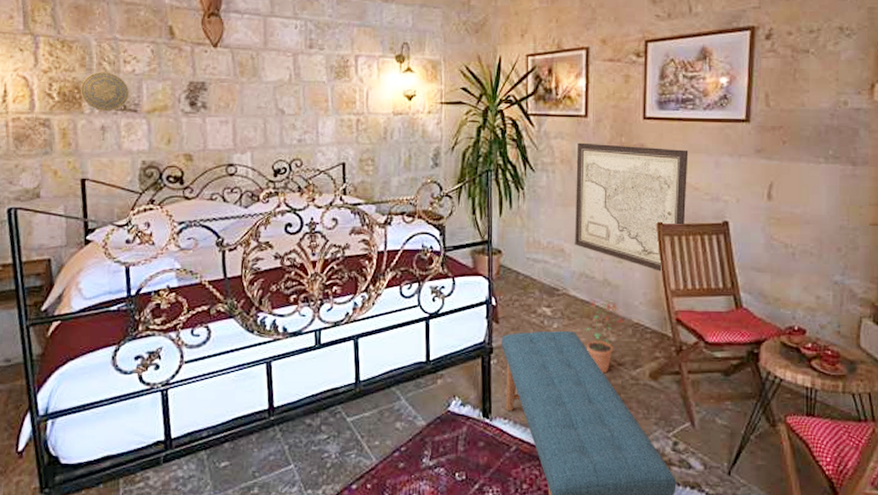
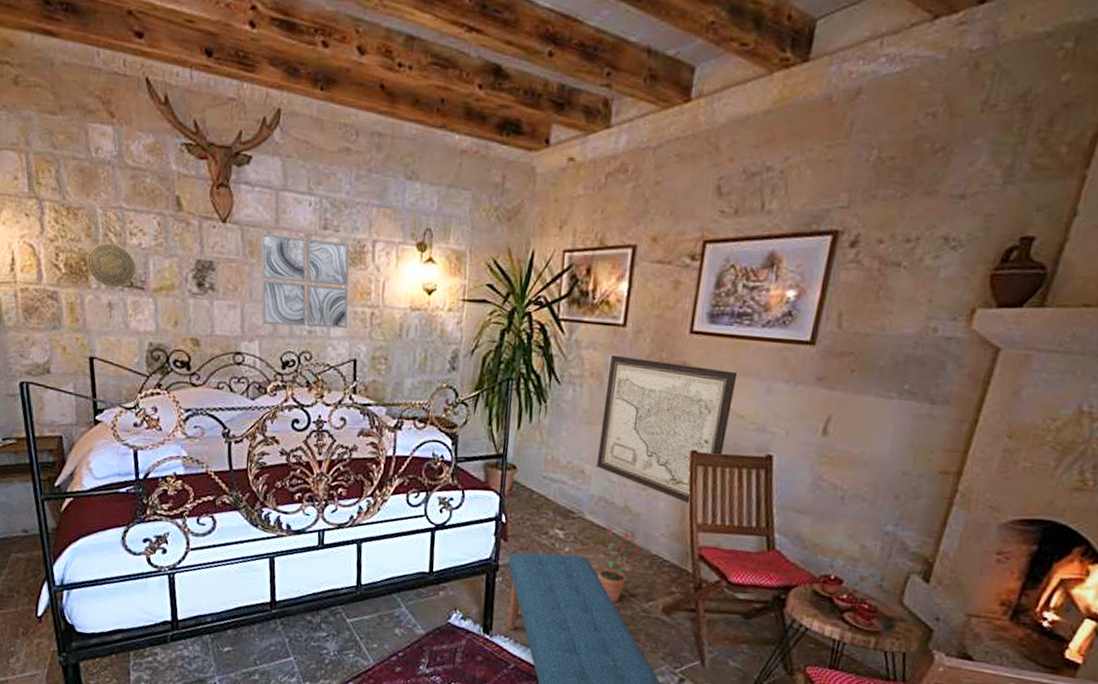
wall art: none [250,54,336,137] -> present [260,232,350,329]

